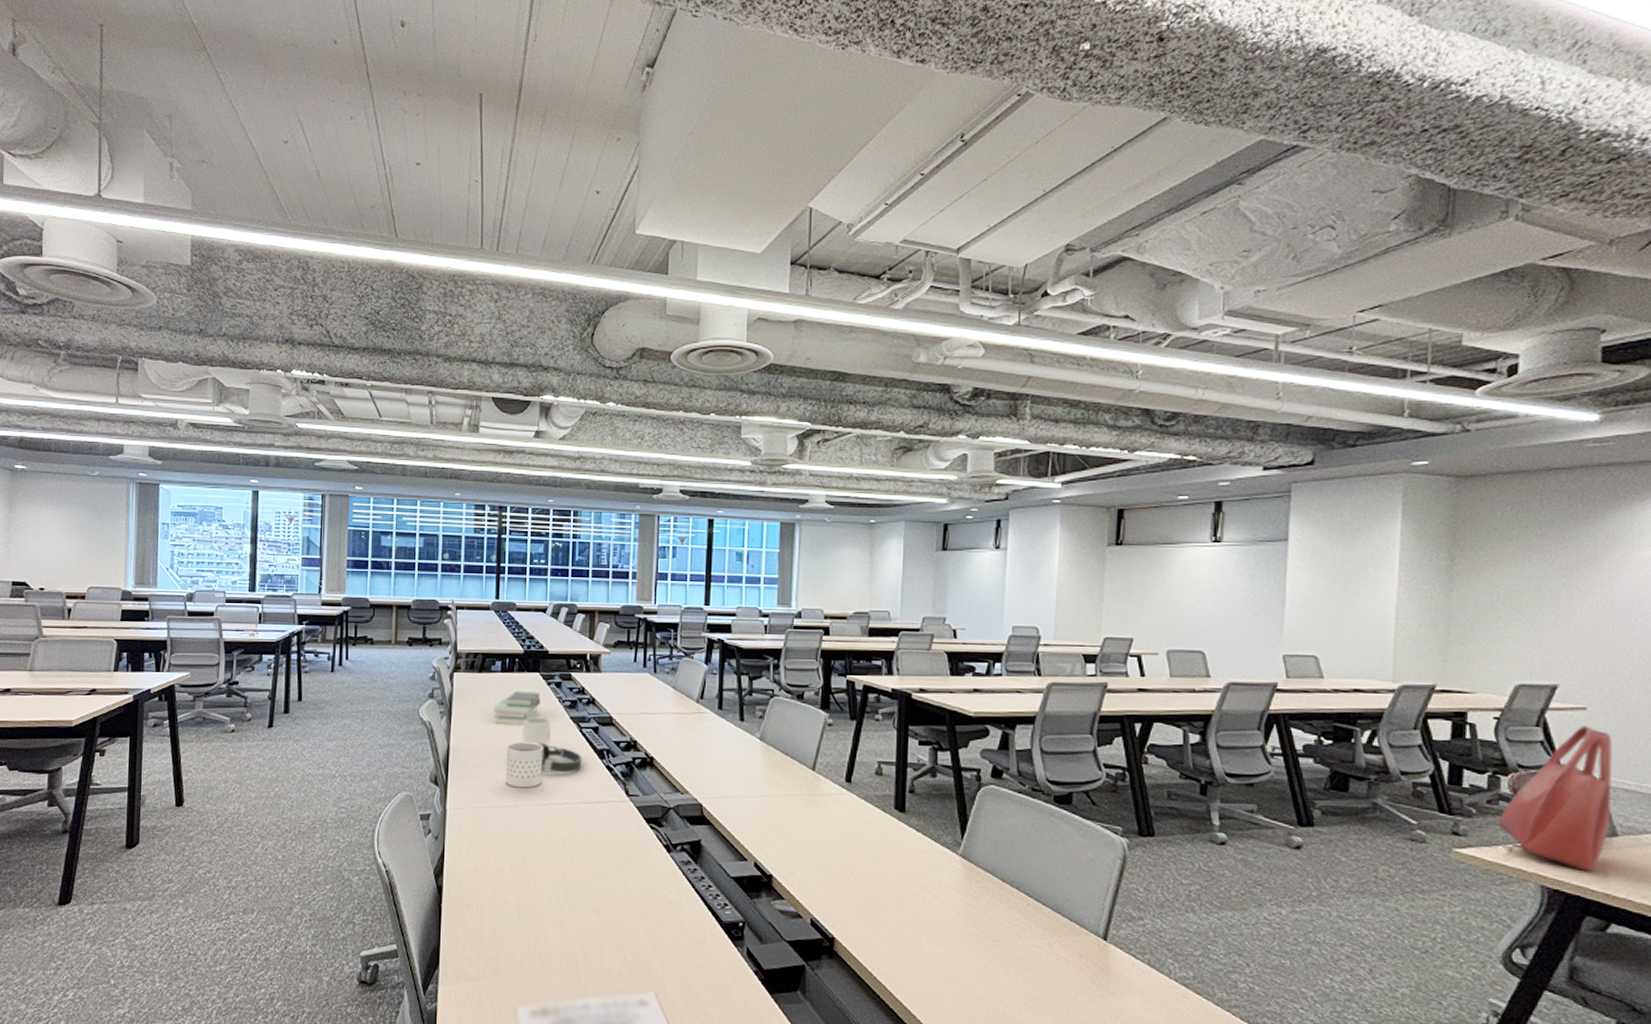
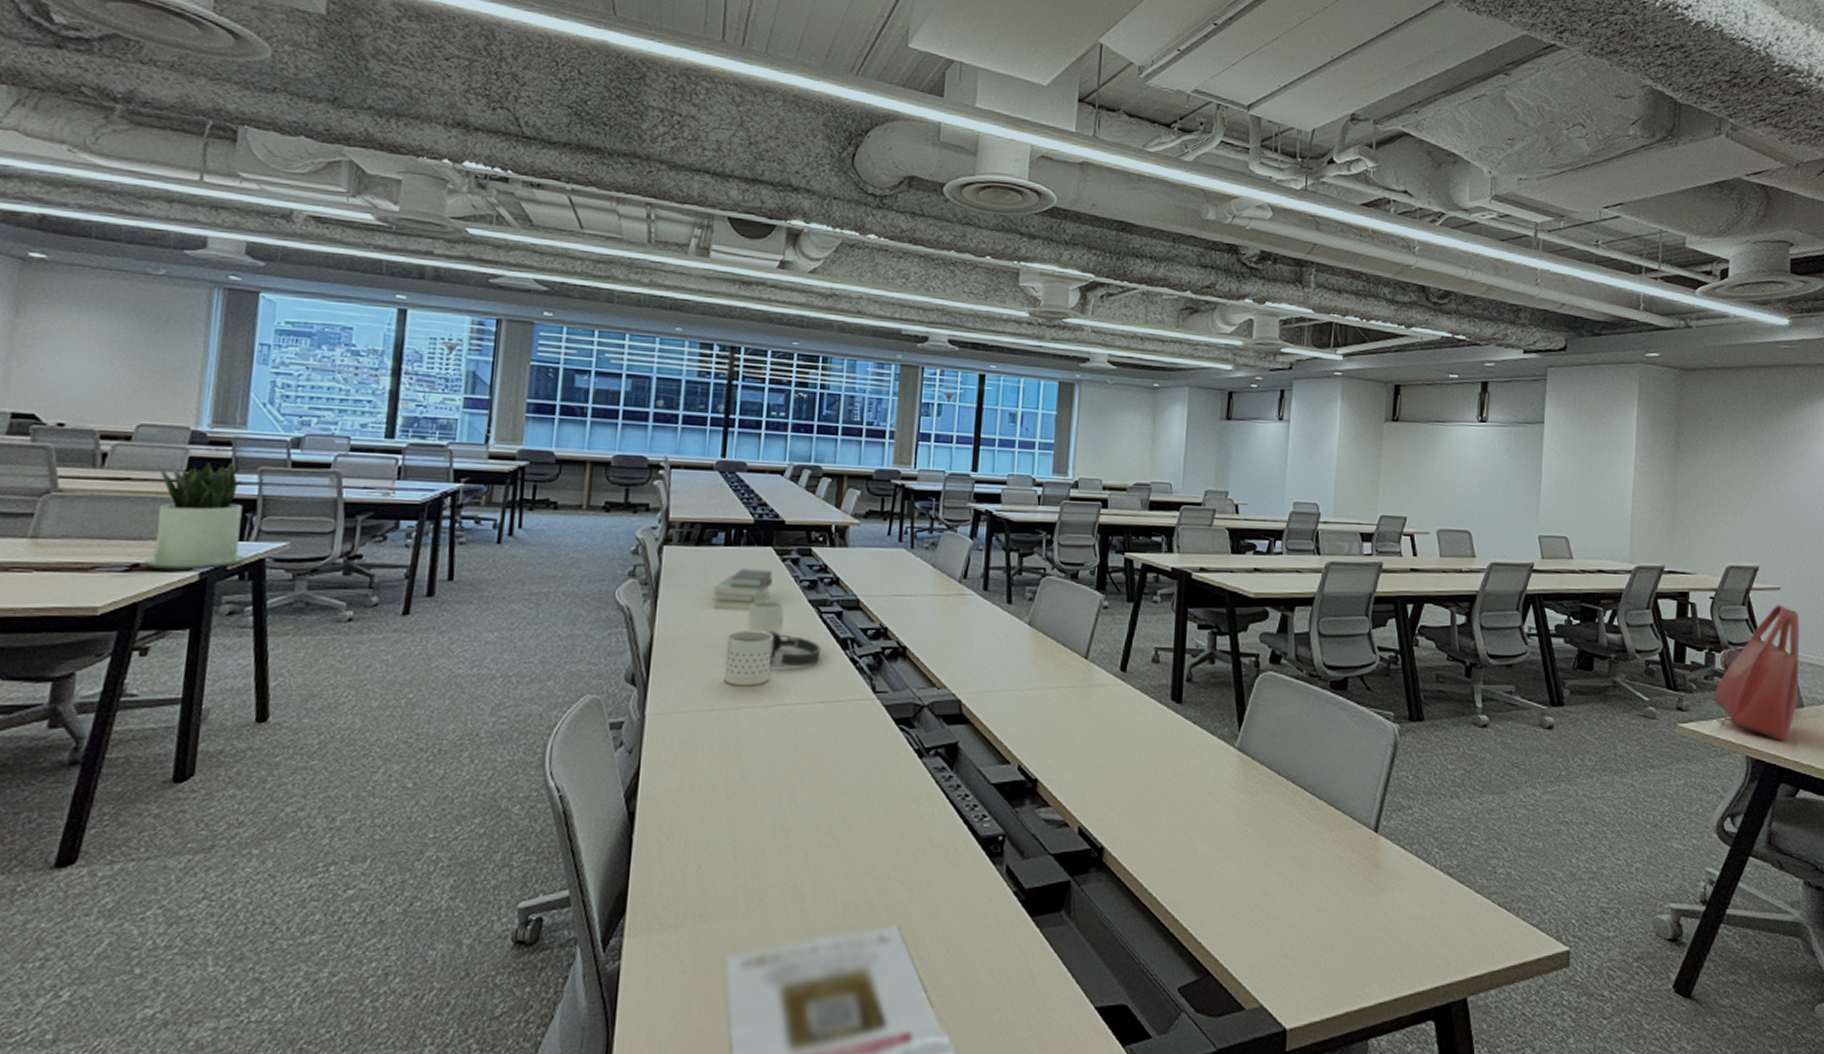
planter: none [97,613,163,694] -> present [142,460,247,570]

